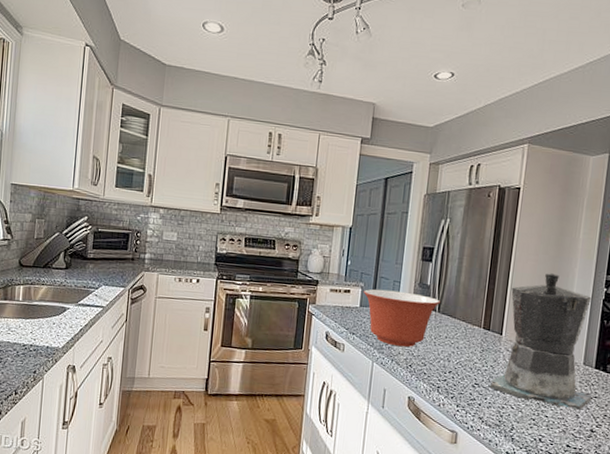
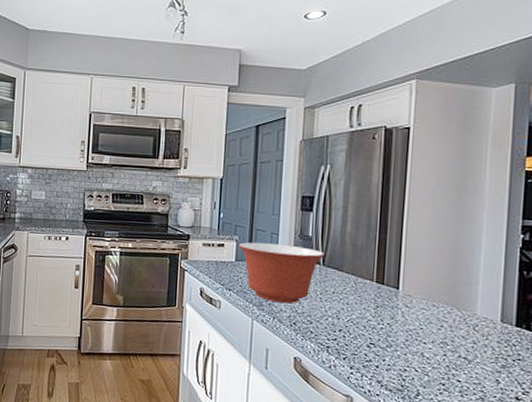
coffee maker: present [490,273,593,410] -> none [389,219,515,374]

